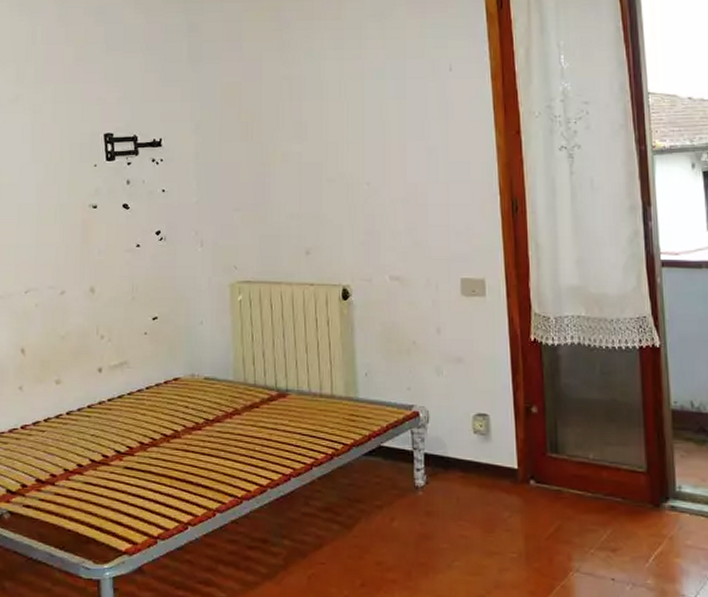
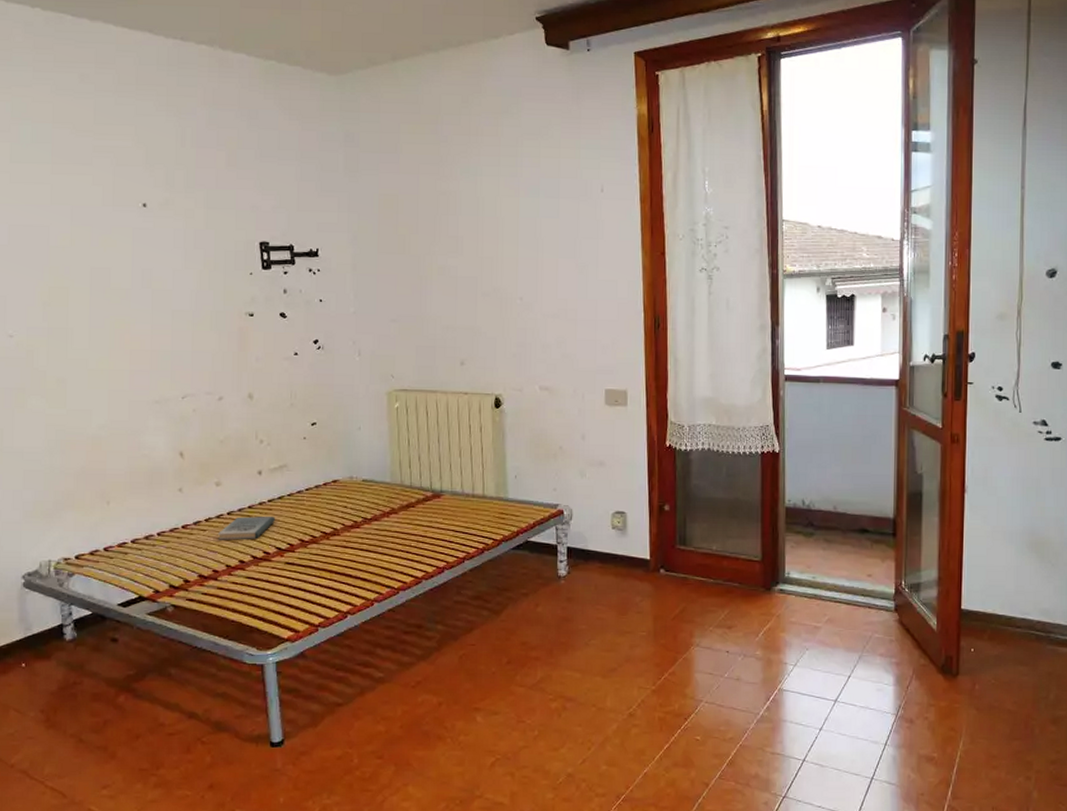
book: none [56,416,116,442] -> present [217,516,276,540]

